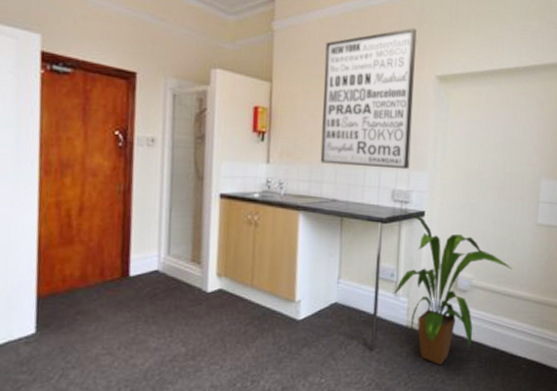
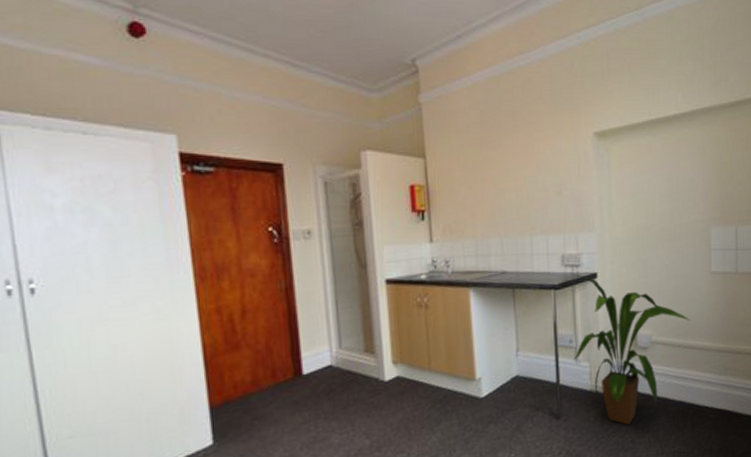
wall art: present [320,27,417,170] -> none [477,85,577,236]

